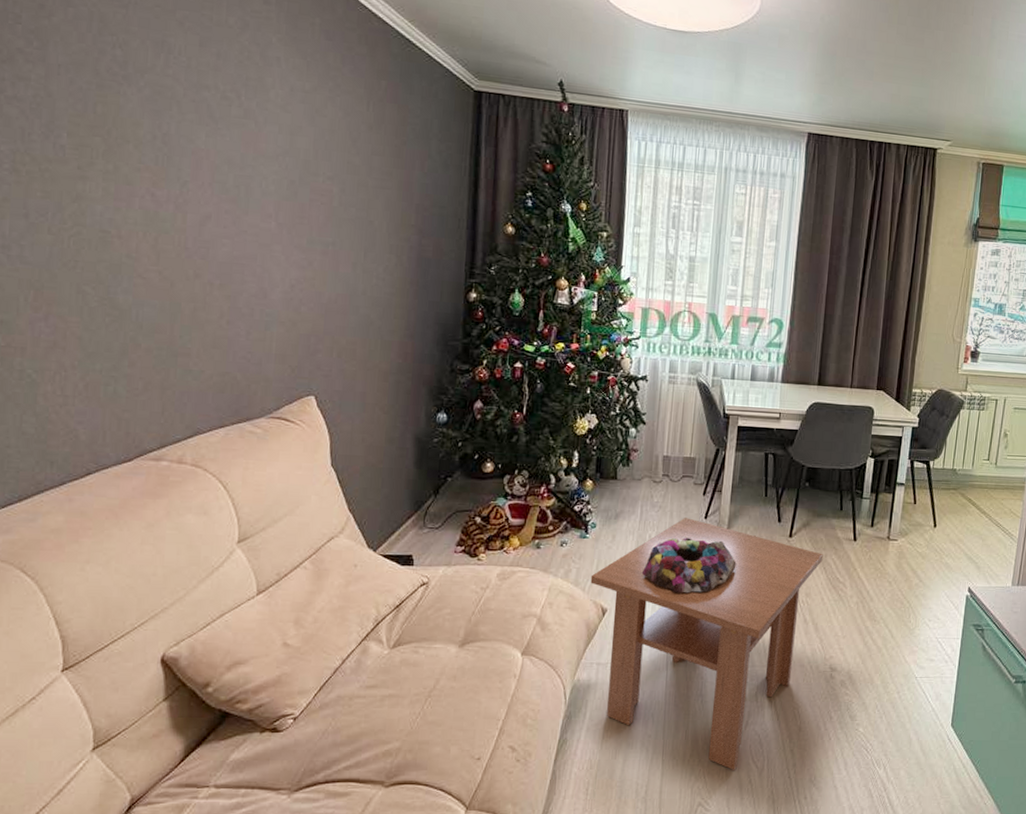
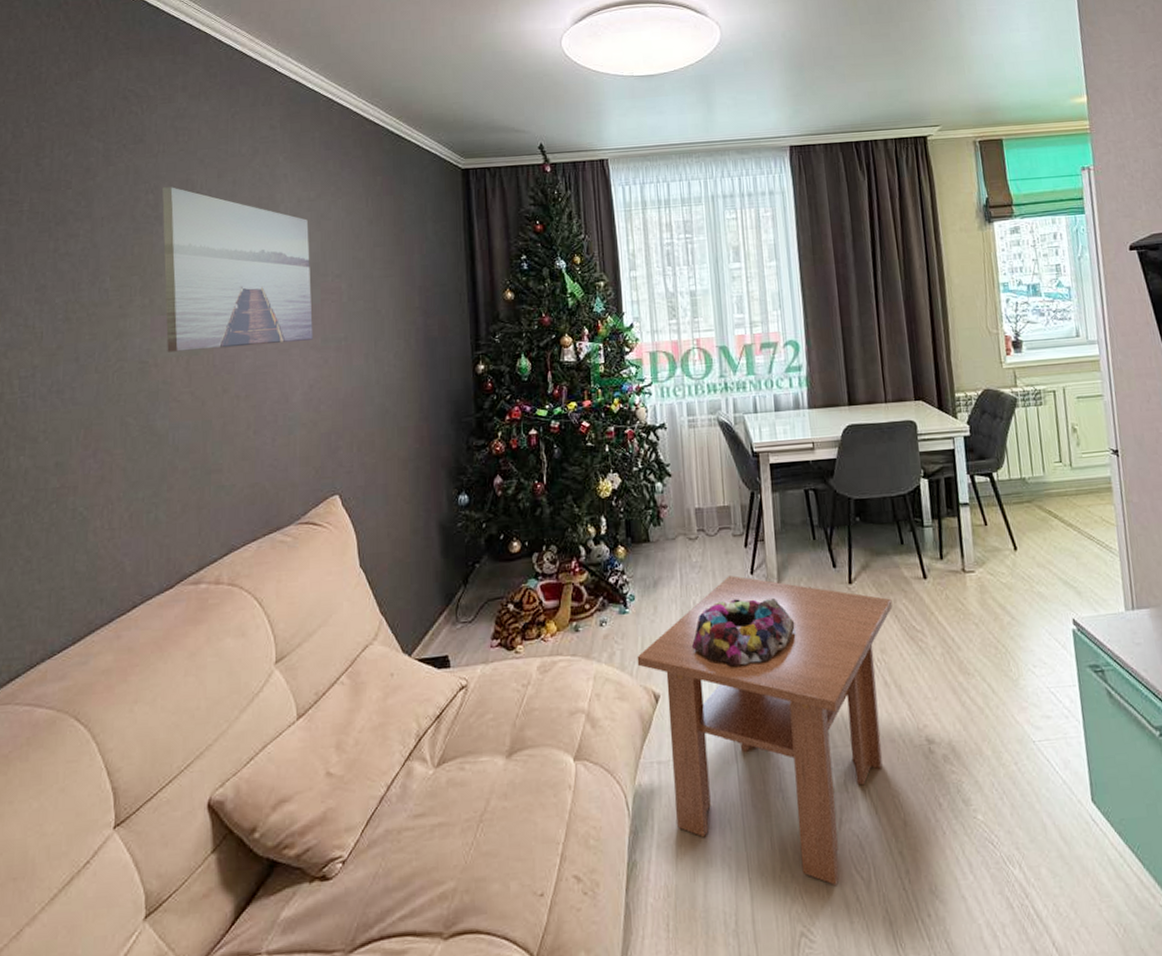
wall art: none [132,44,301,239] -> present [162,187,313,352]

